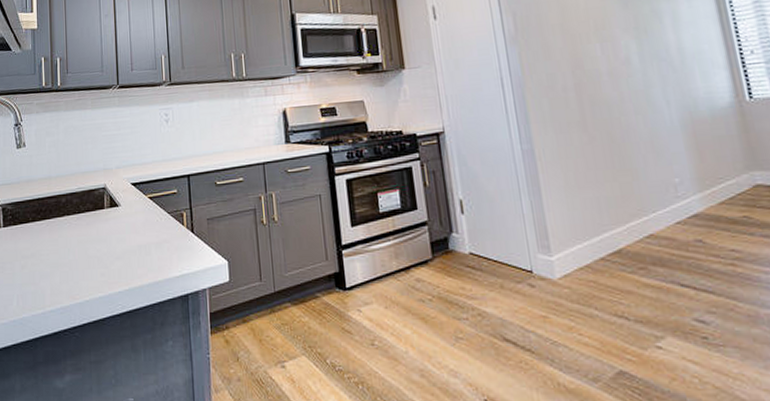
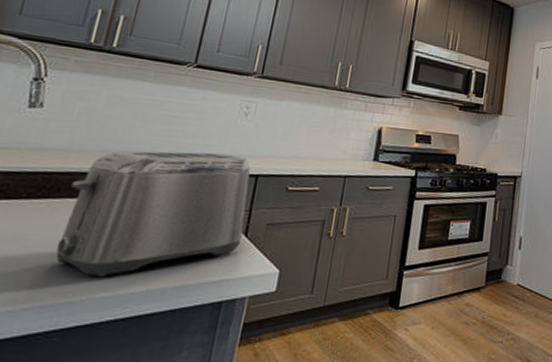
toaster: none [57,160,190,281] -> present [55,151,251,277]

